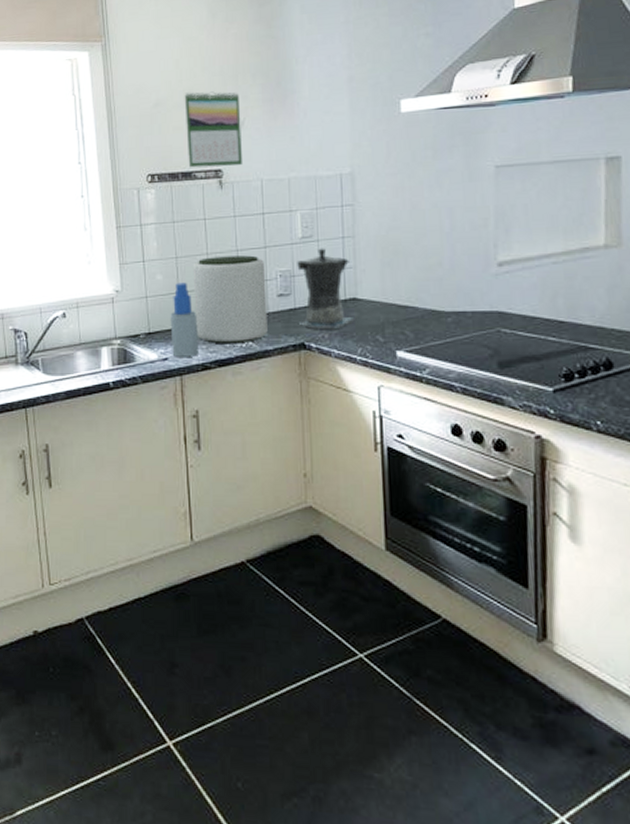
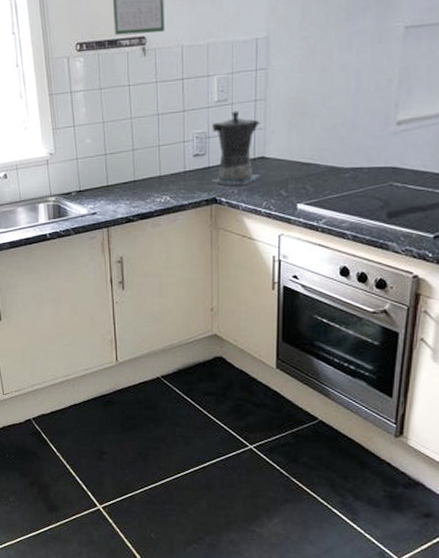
spray bottle: present [170,282,200,357] -> none [98,145,124,212]
plant pot: present [192,255,268,344] -> none [118,119,184,200]

